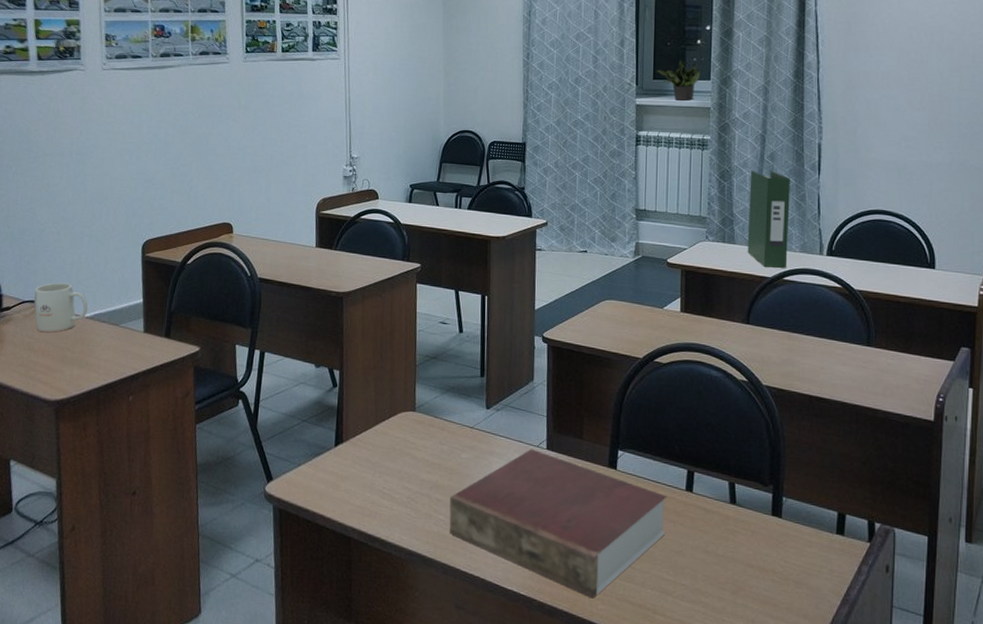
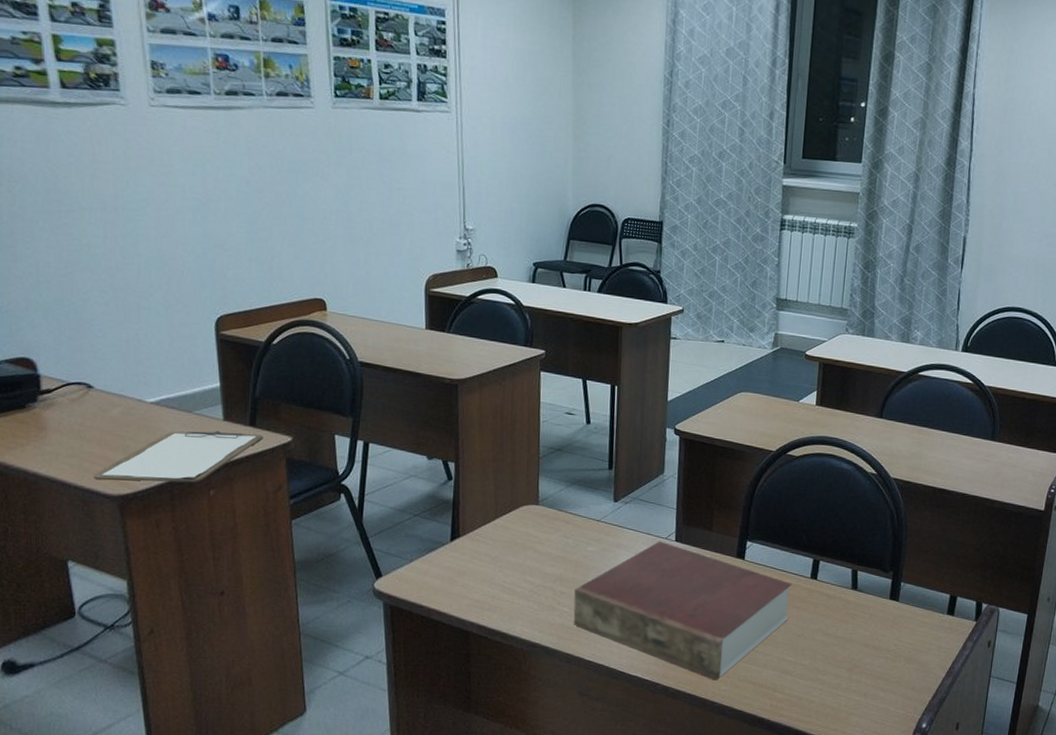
mug: present [34,282,88,333] -> none [82,362,151,420]
clipboard: none [37,342,176,390] -> present [94,431,263,483]
potted plant: present [657,60,700,102] -> none [806,138,851,185]
binder: present [747,170,790,268] -> none [885,262,933,363]

